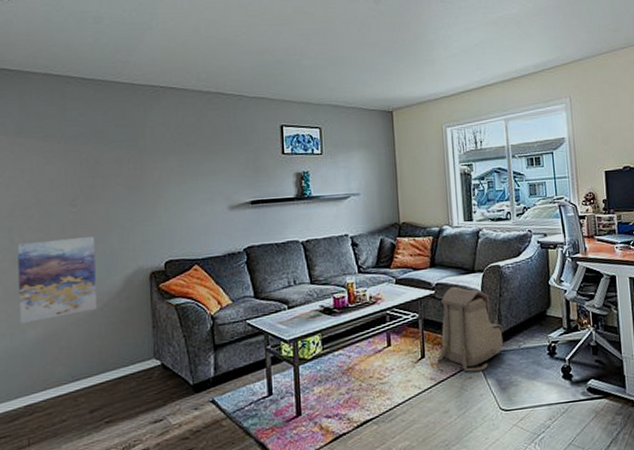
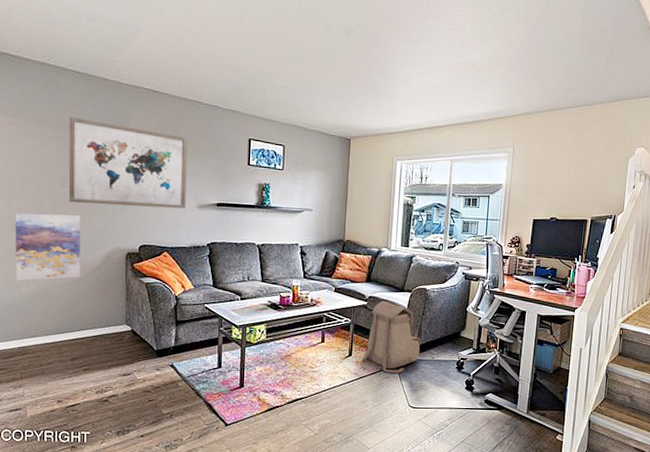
wall art: none [77,127,216,223] -> present [68,117,188,209]

